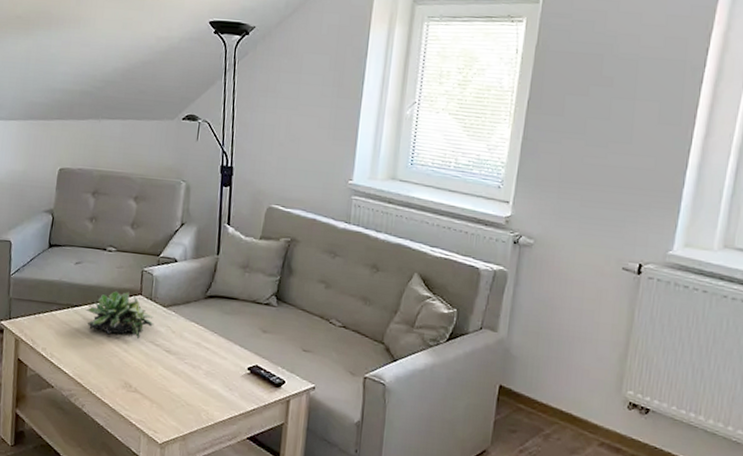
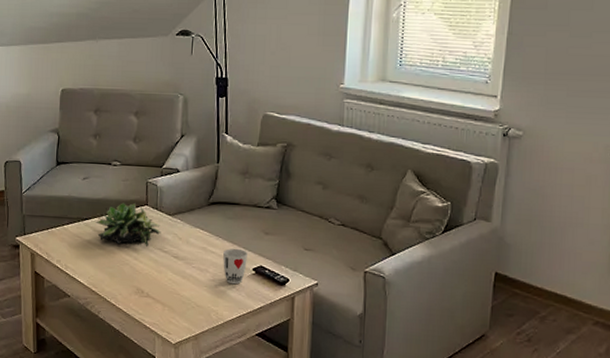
cup: none [217,345,243,384] -> present [223,248,247,285]

